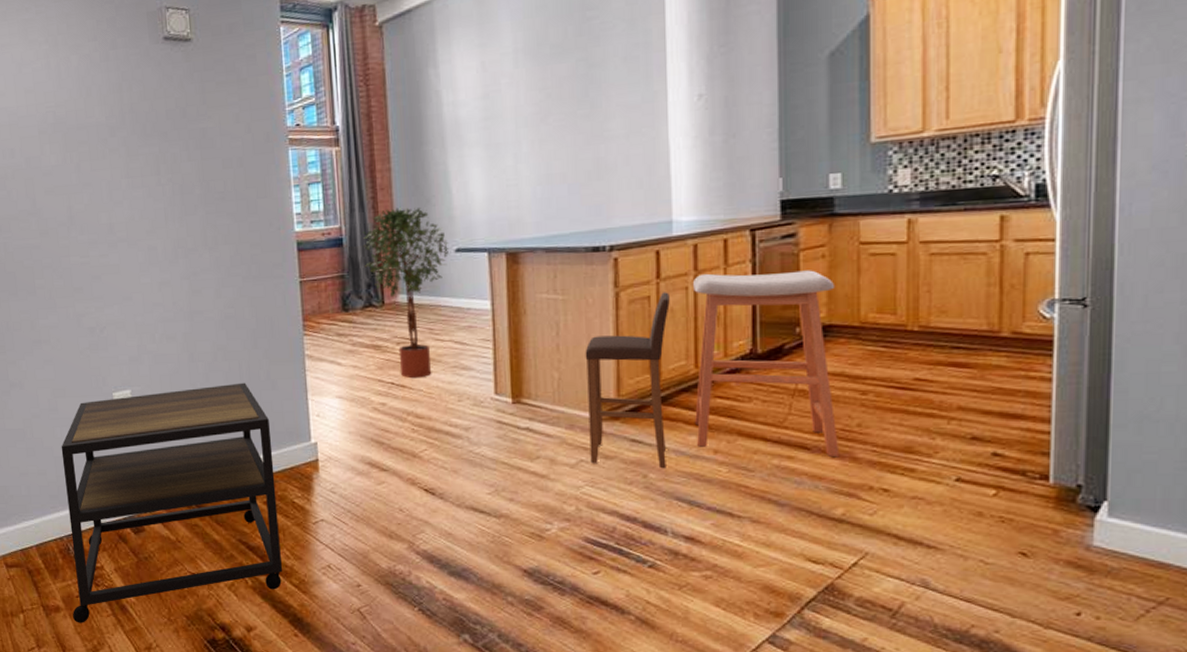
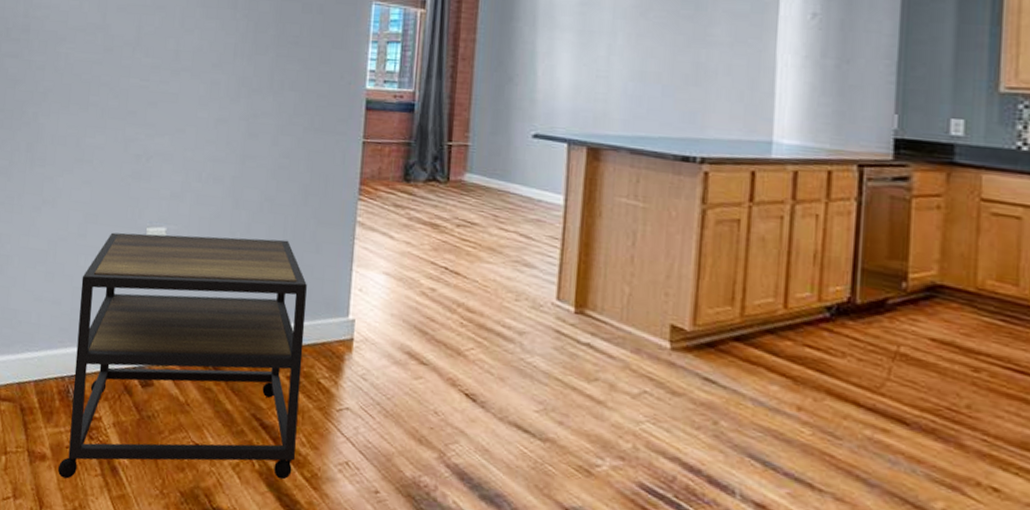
potted tree: present [361,206,450,378] -> none [433,80,527,268]
bar stool: present [585,292,670,469] -> none [655,217,762,418]
stool: present [692,270,840,458] -> none [778,204,950,441]

